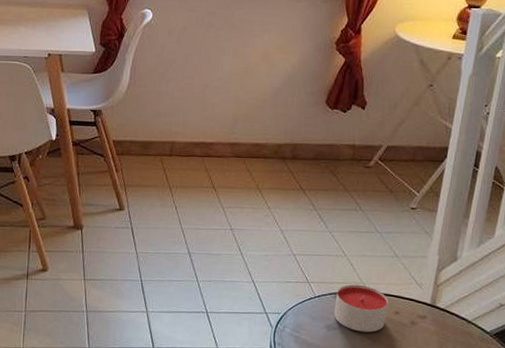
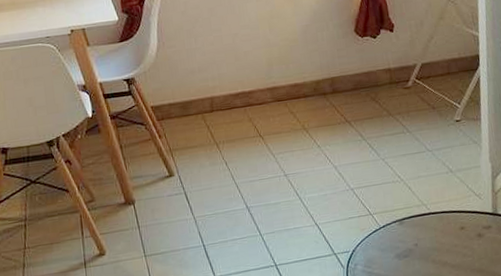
candle: present [334,284,389,332] -> none [400,206,453,255]

